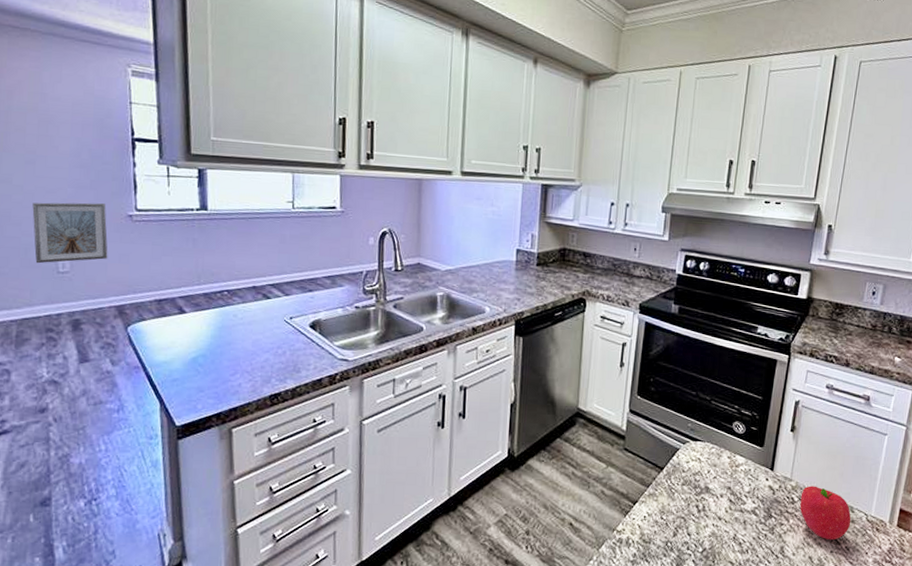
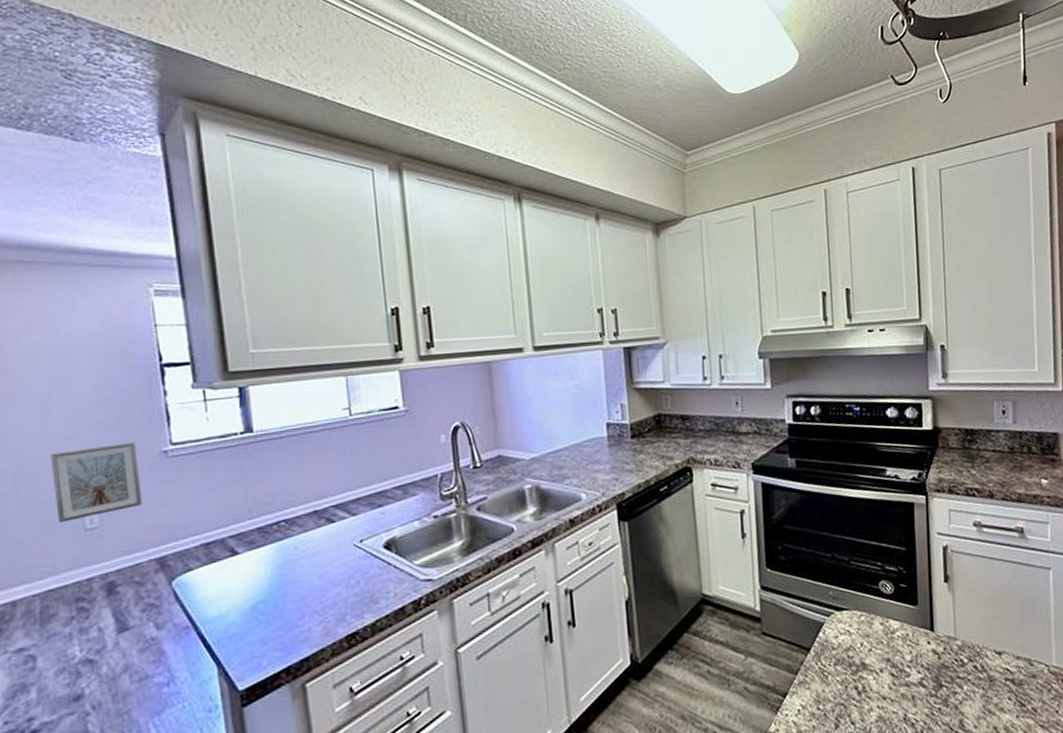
fruit: present [800,486,851,540] -> none [970,641,1033,703]

